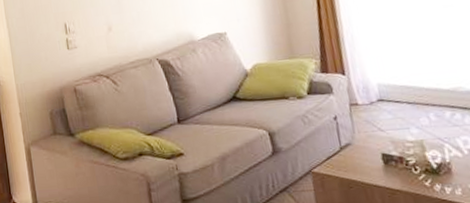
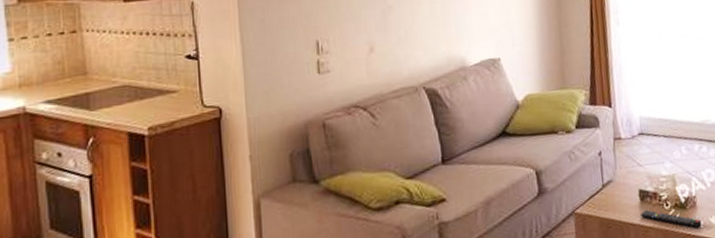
remote control: none [385,173,460,194] -> present [641,209,702,228]

